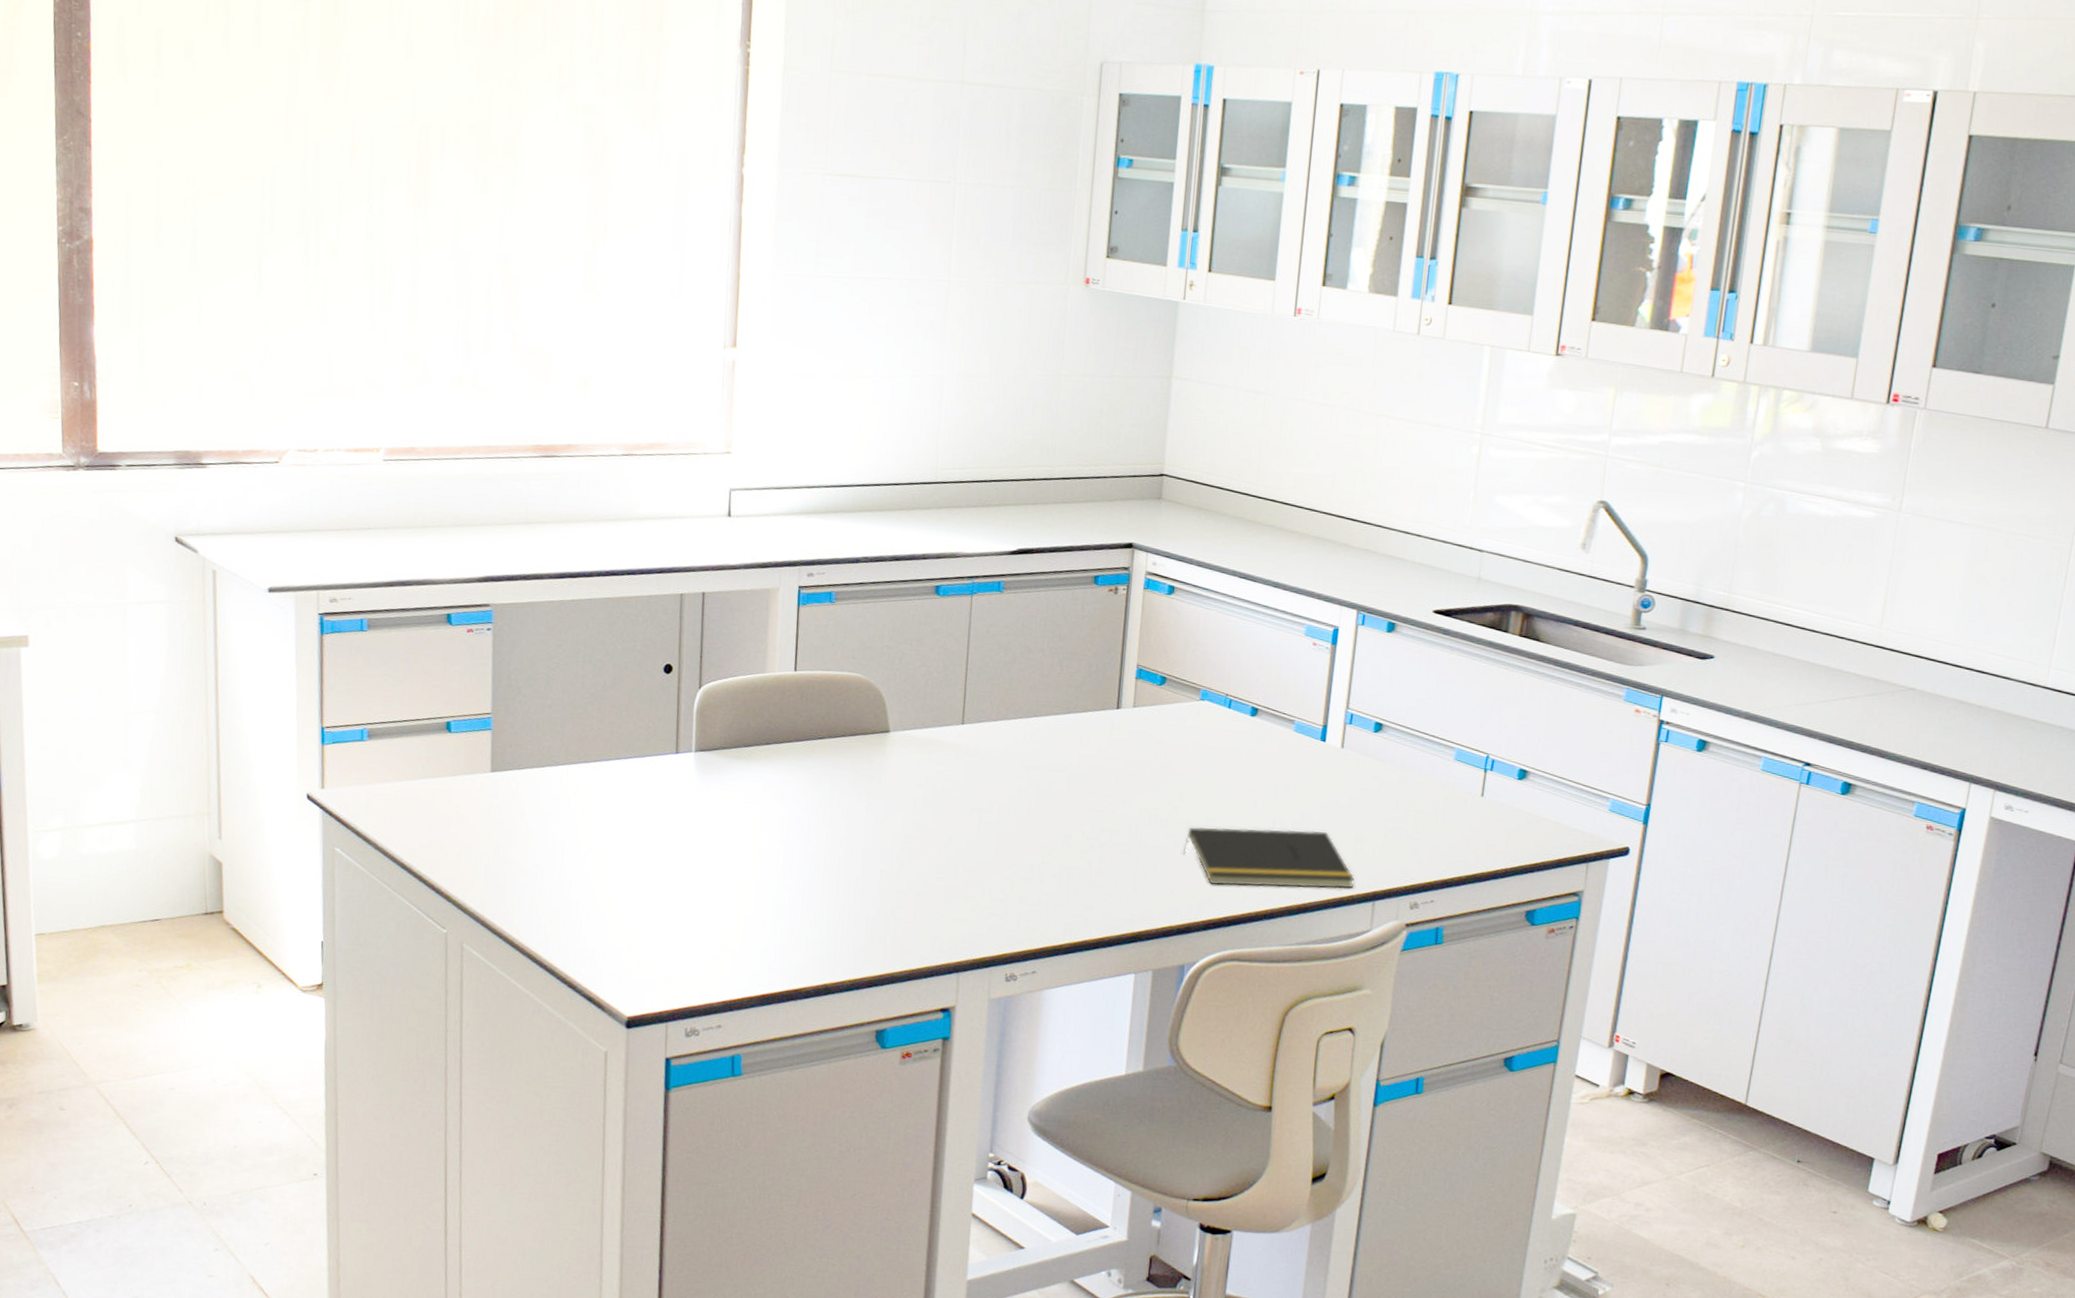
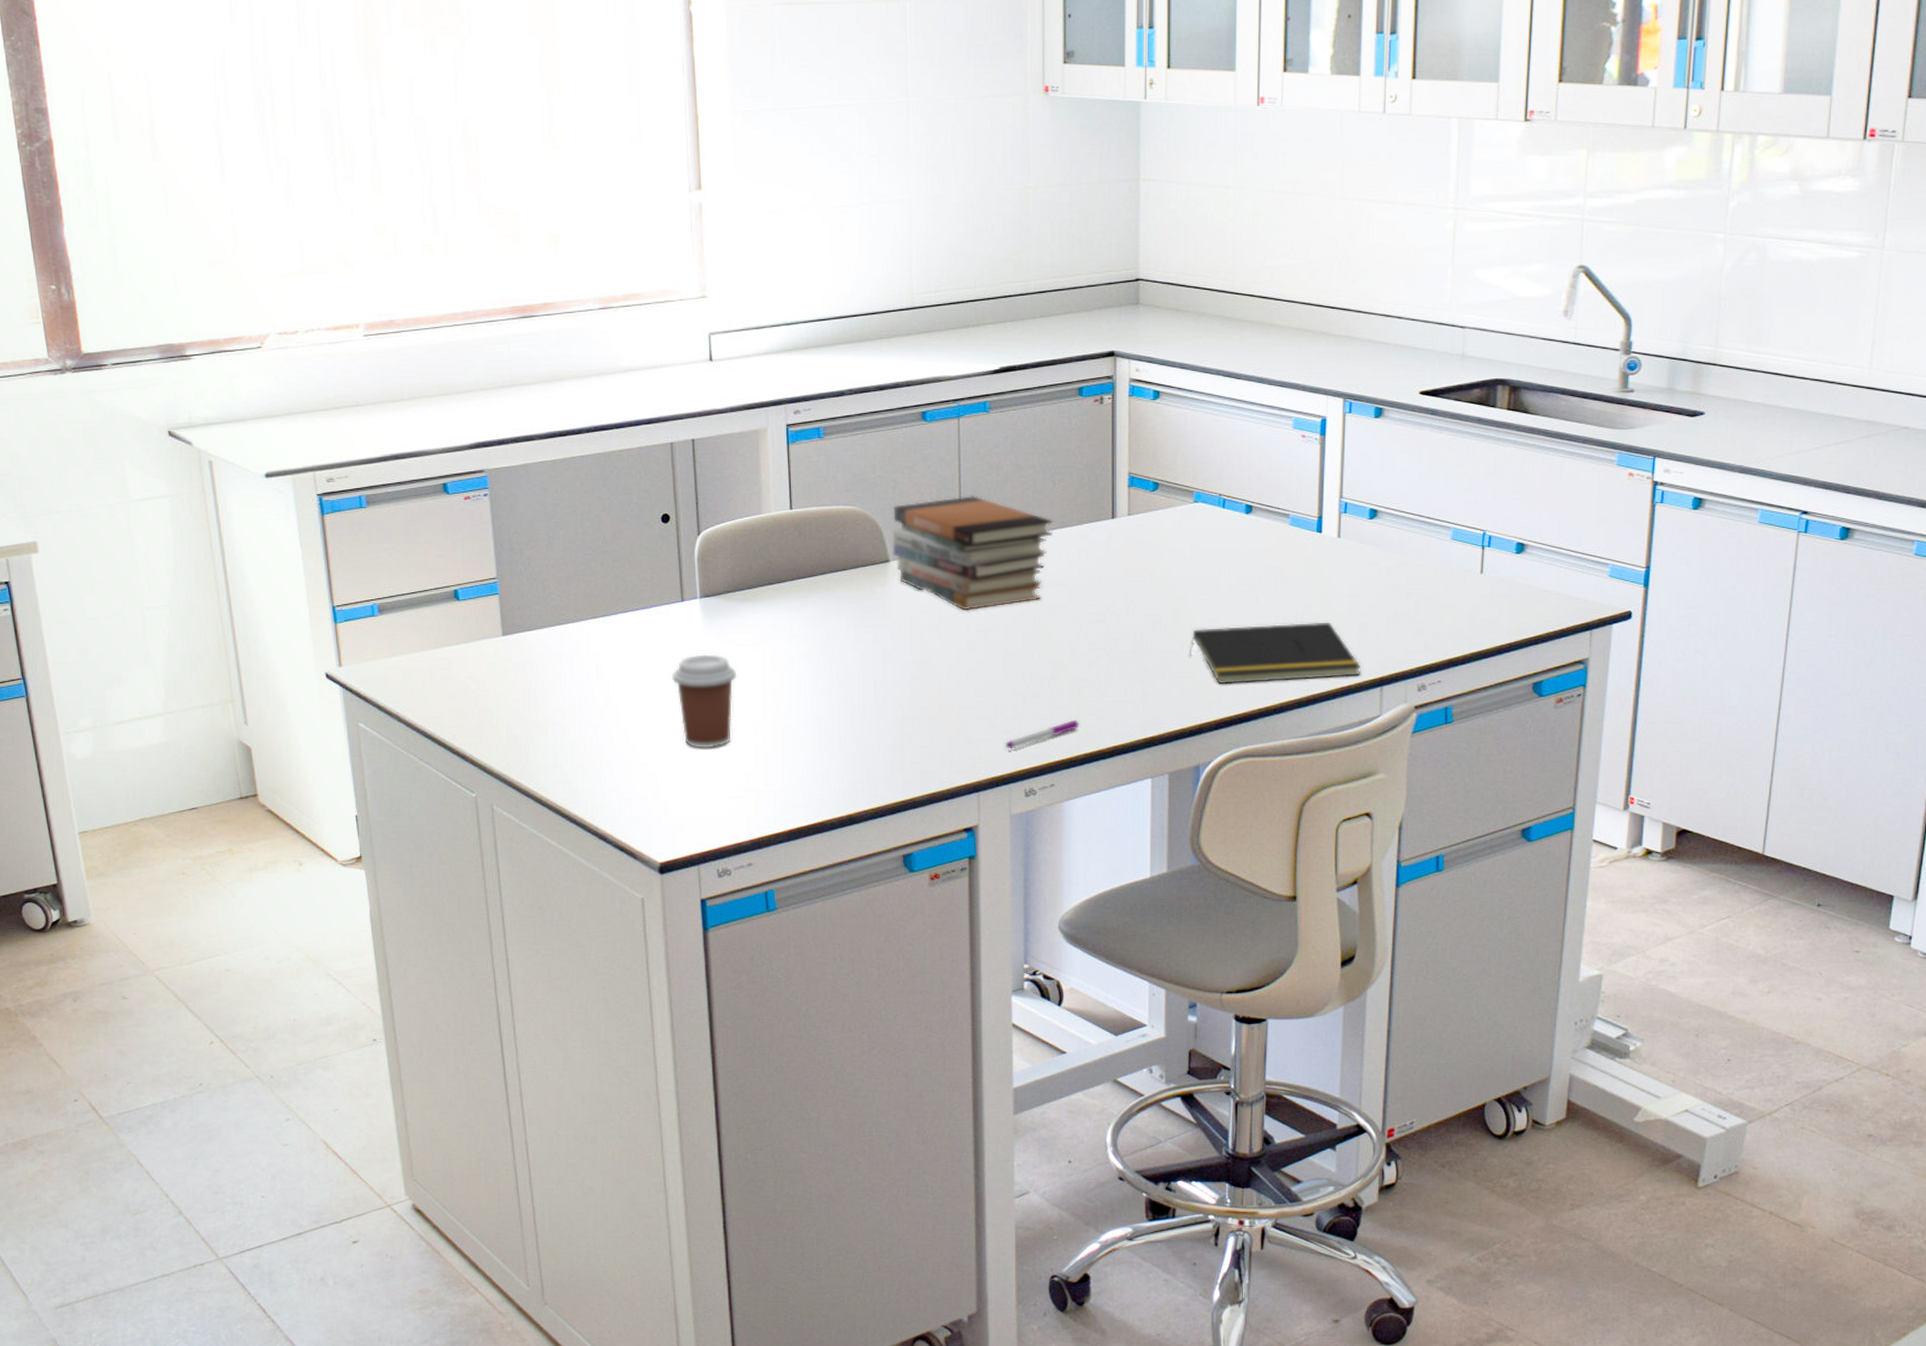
coffee cup: none [658,808,725,905] -> present [671,654,737,748]
book stack: none [893,673,1057,788] -> present [891,496,1053,611]
pen: none [989,907,1067,933] -> present [1005,719,1080,750]

